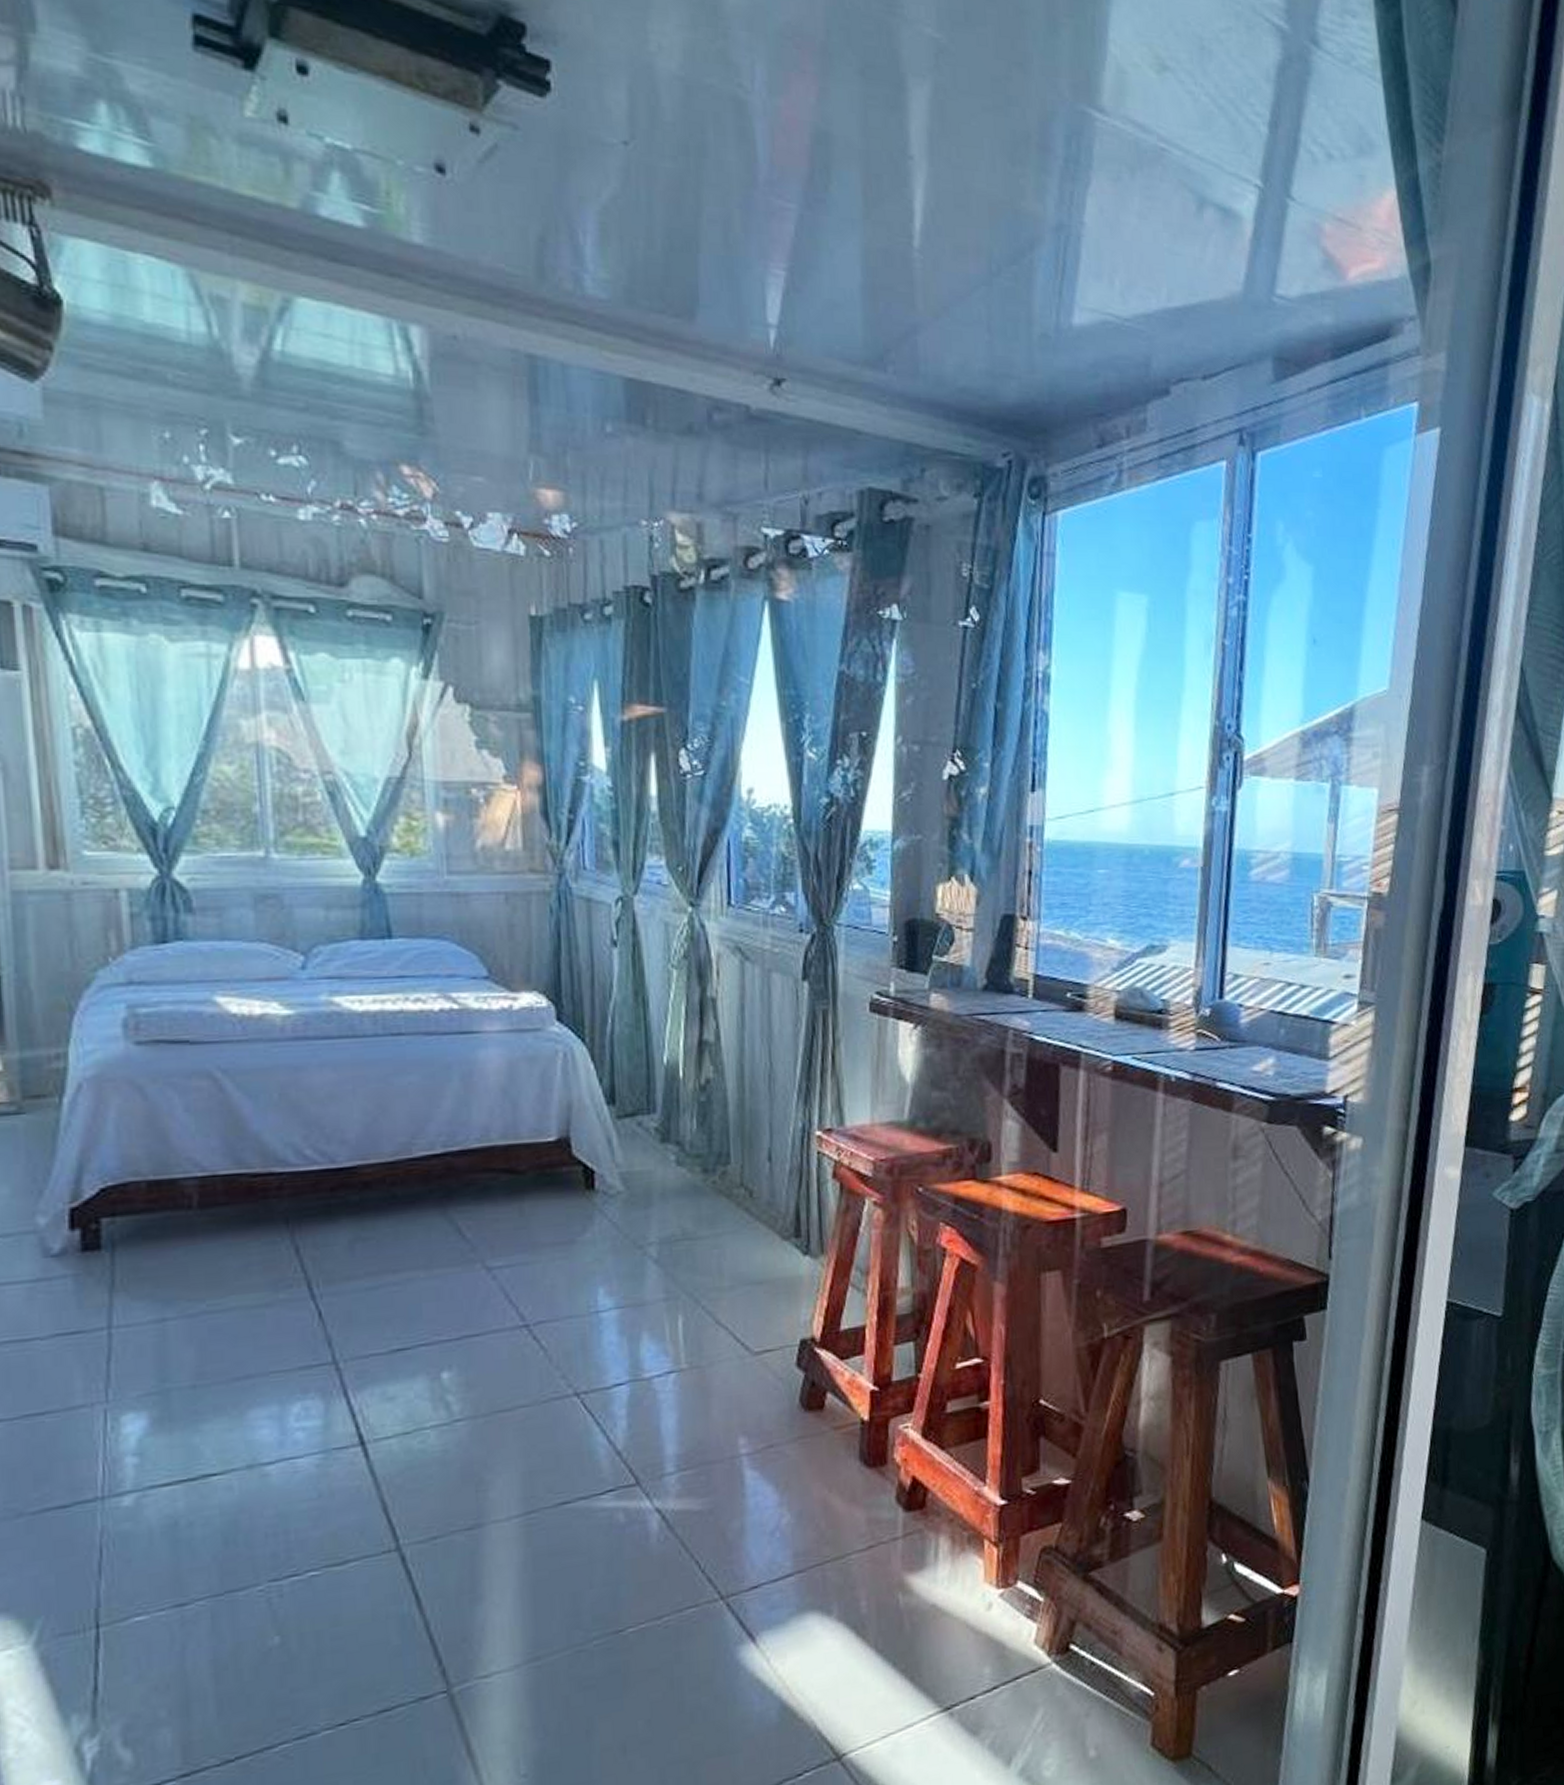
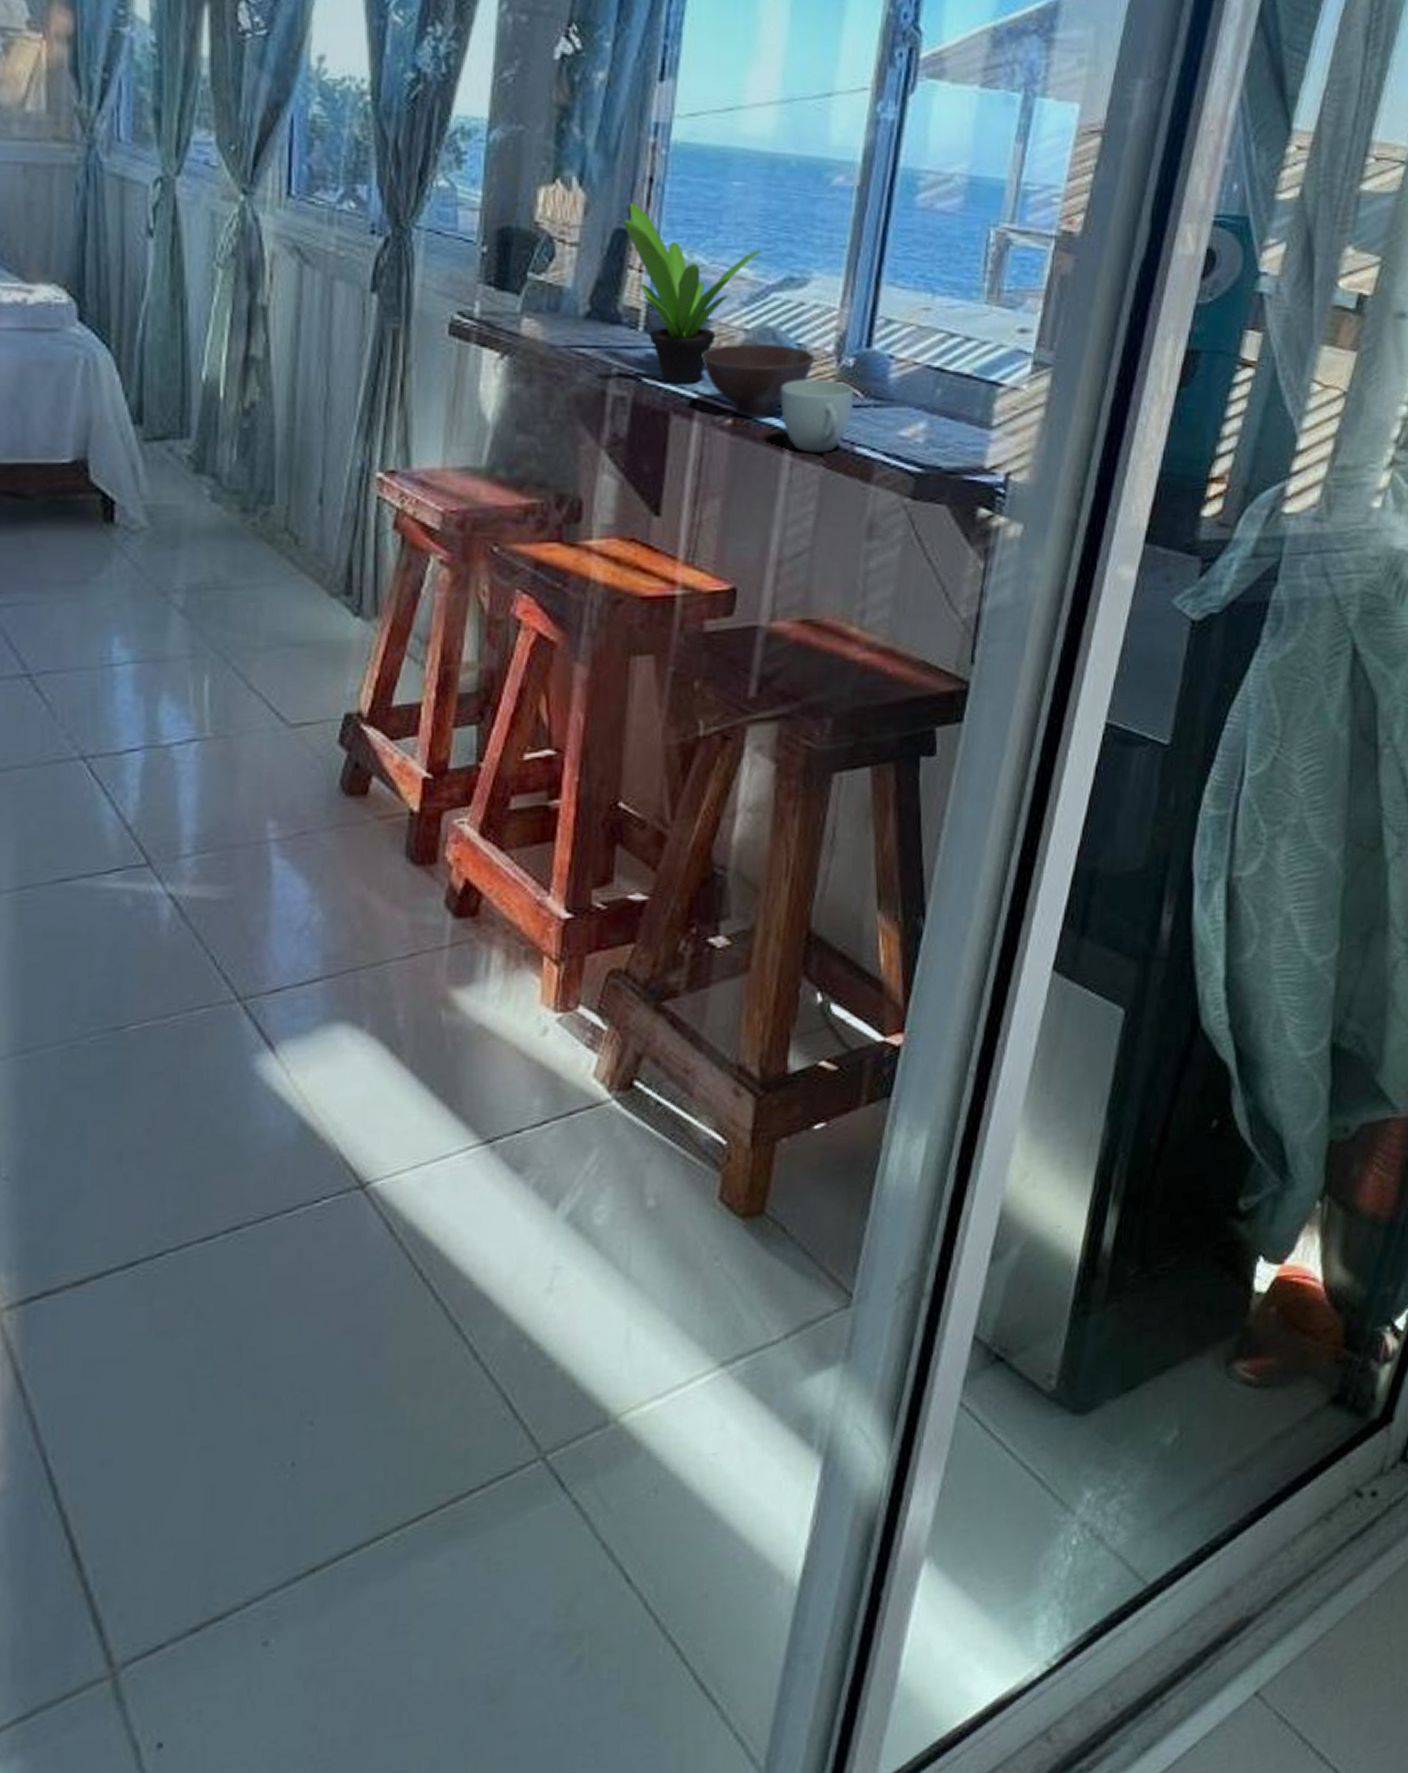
potted plant: none [1010,893,1126,1040] -> present [624,203,762,383]
bowl: none [1082,1001,1177,1063] -> present [702,344,815,416]
cup: none [1151,1027,1213,1090] -> present [781,379,854,453]

